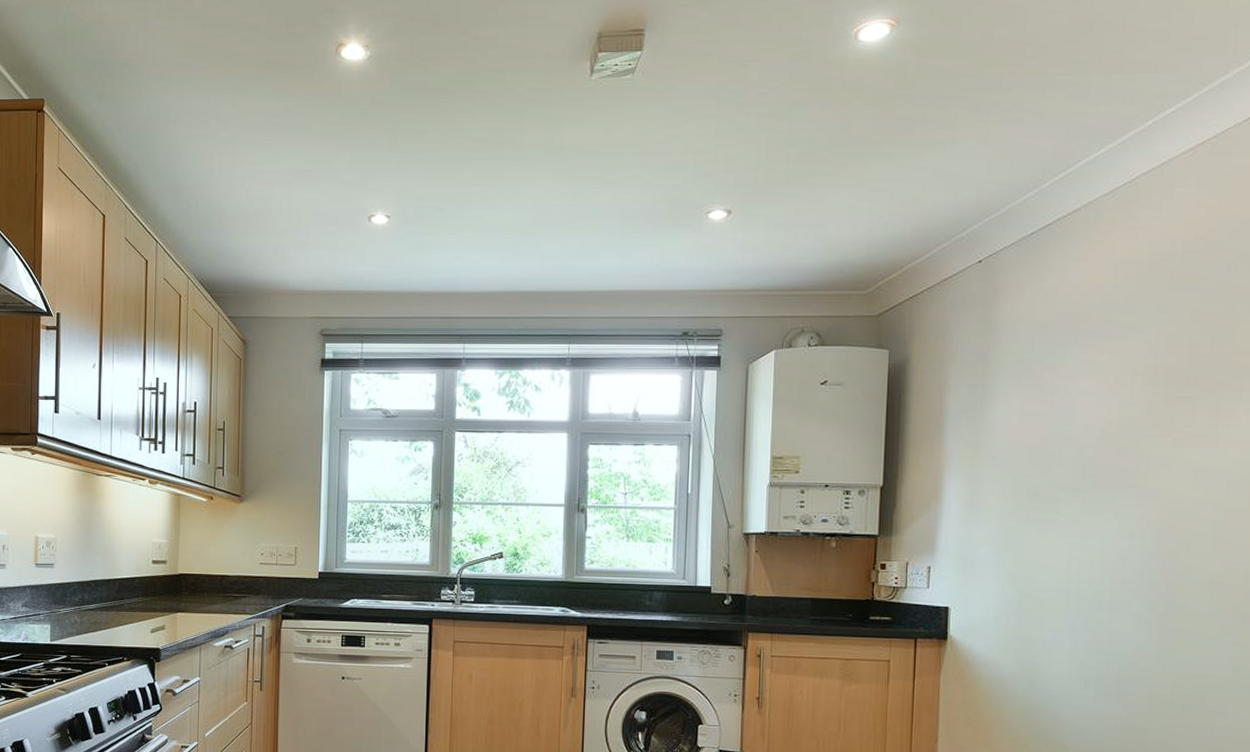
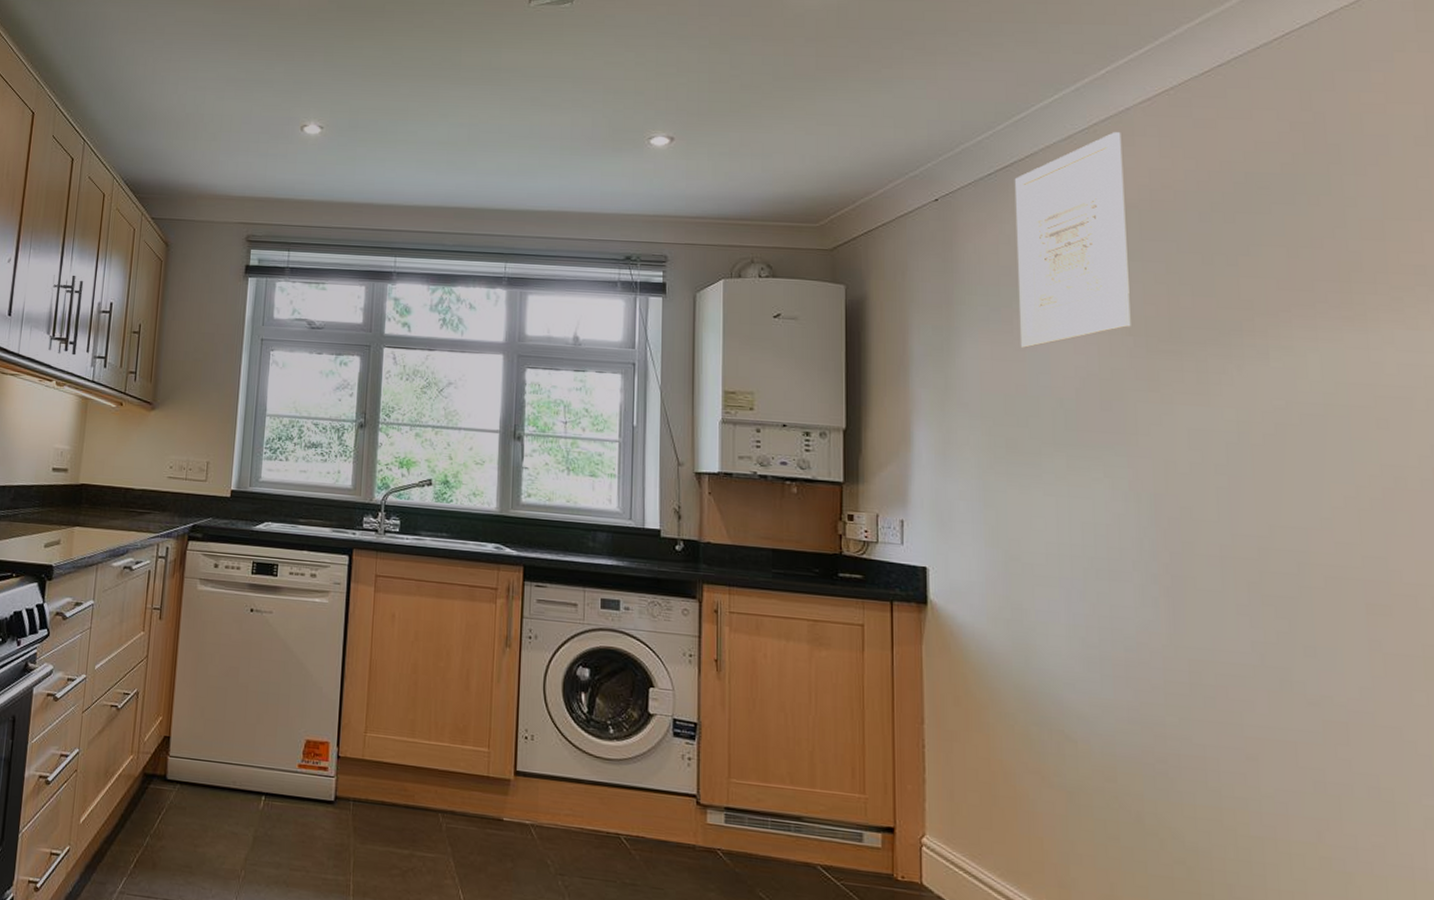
wall art: none [1049,184,1162,401] -> present [1014,132,1131,348]

